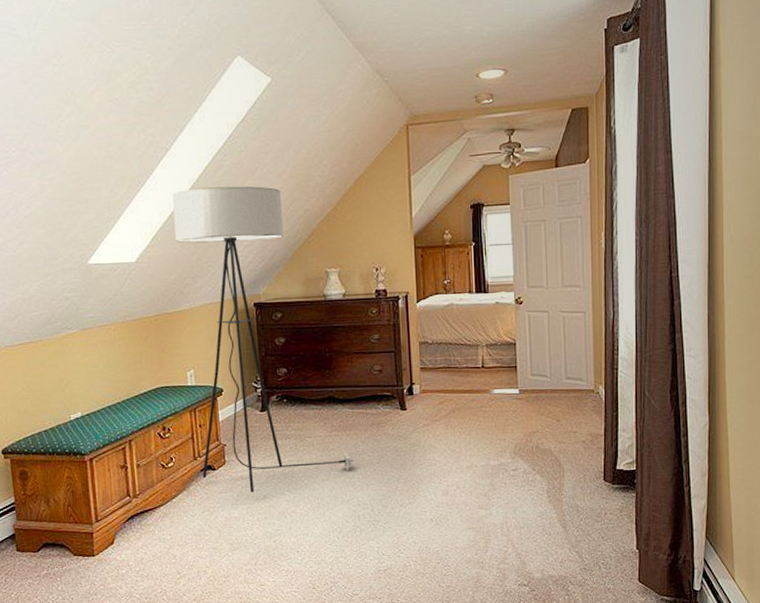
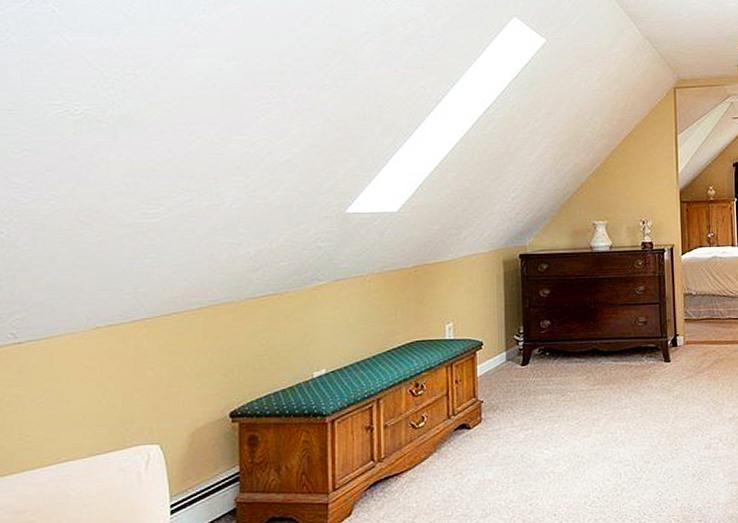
floor lamp: present [172,186,357,493] -> none [441,139,619,453]

